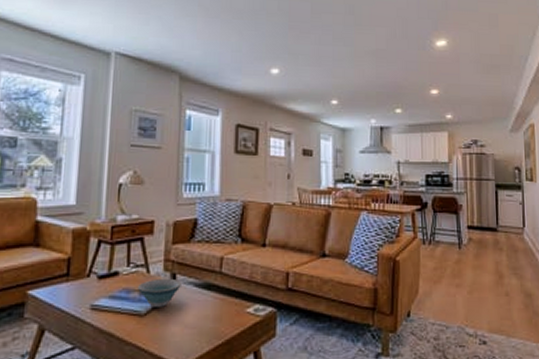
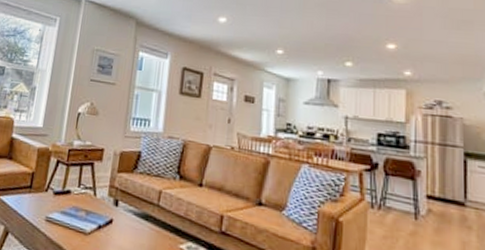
bowl: present [137,278,181,307] -> none [84,202,123,229]

